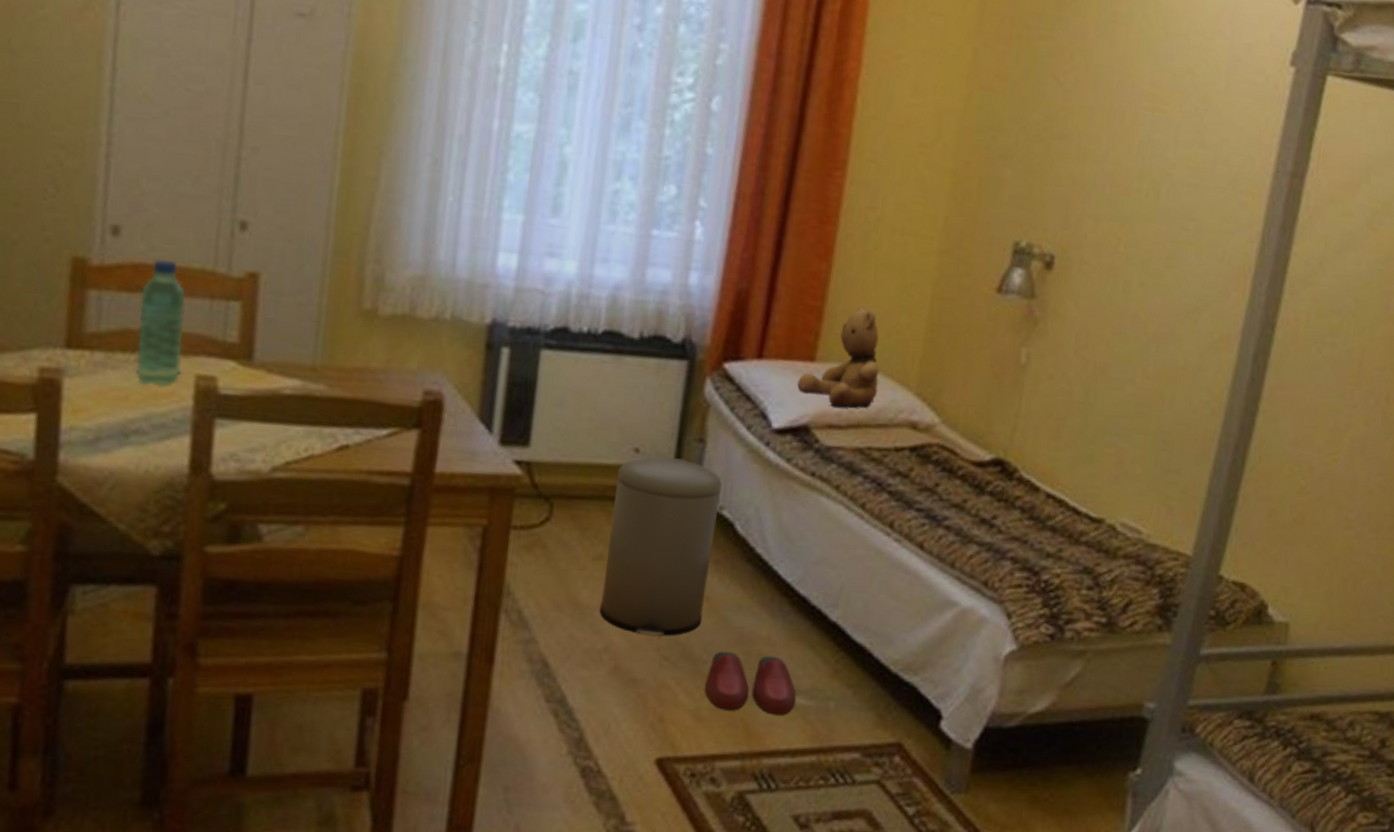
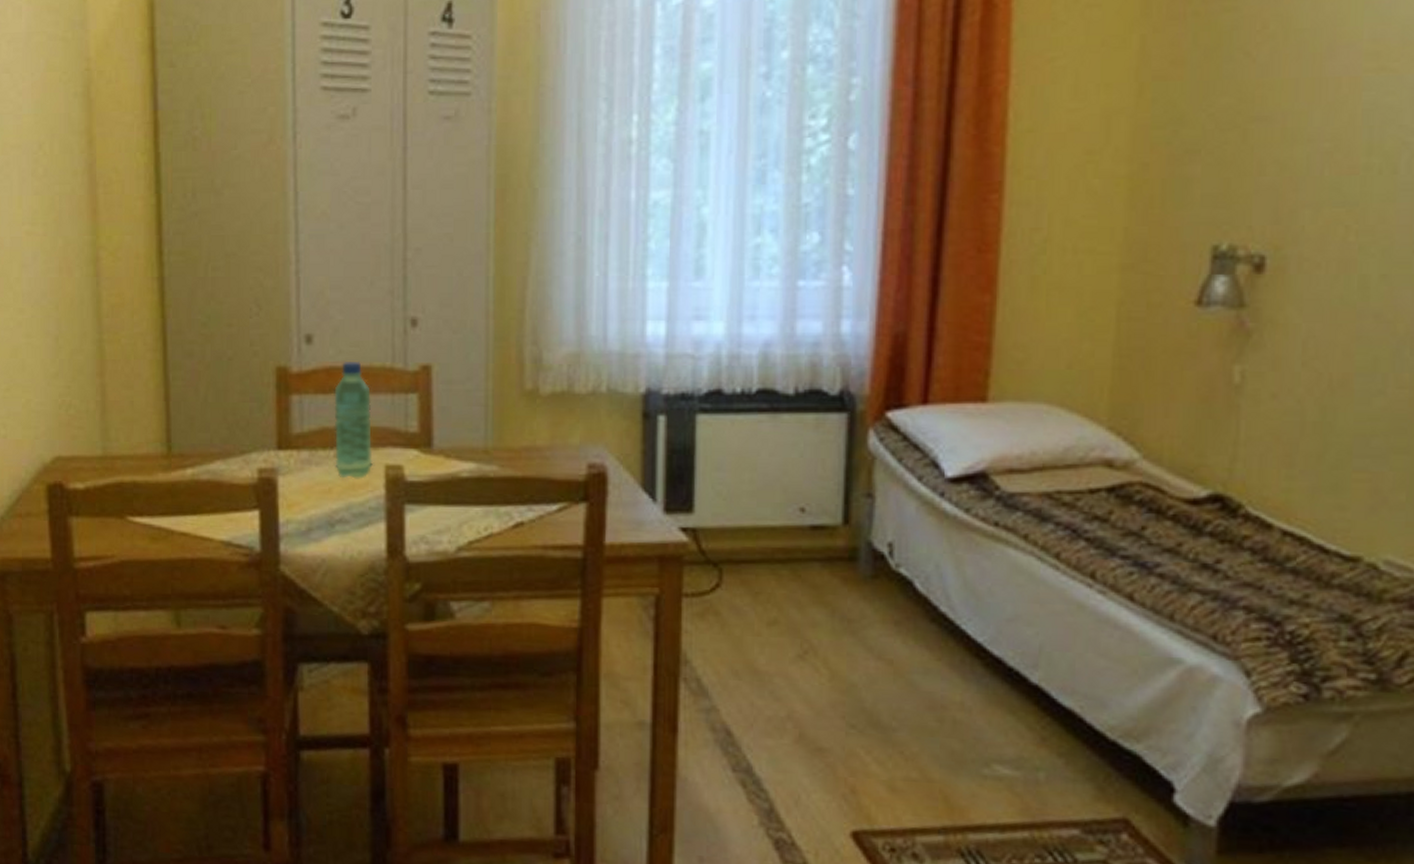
pedal bin: present [599,455,722,637] -> none [778,514,896,704]
slippers: present [705,651,797,715] -> none [898,717,1000,787]
teddy bear: present [797,307,880,408] -> none [970,338,1062,450]

